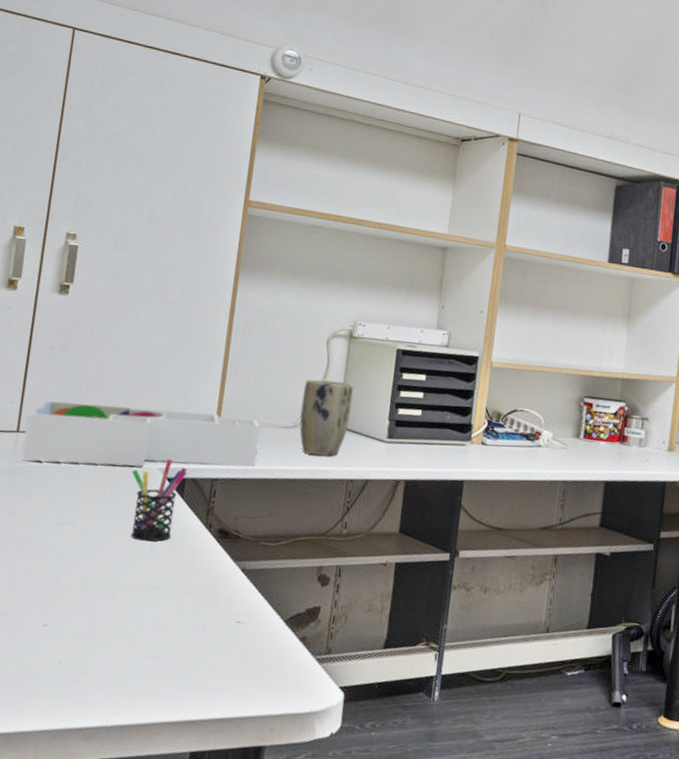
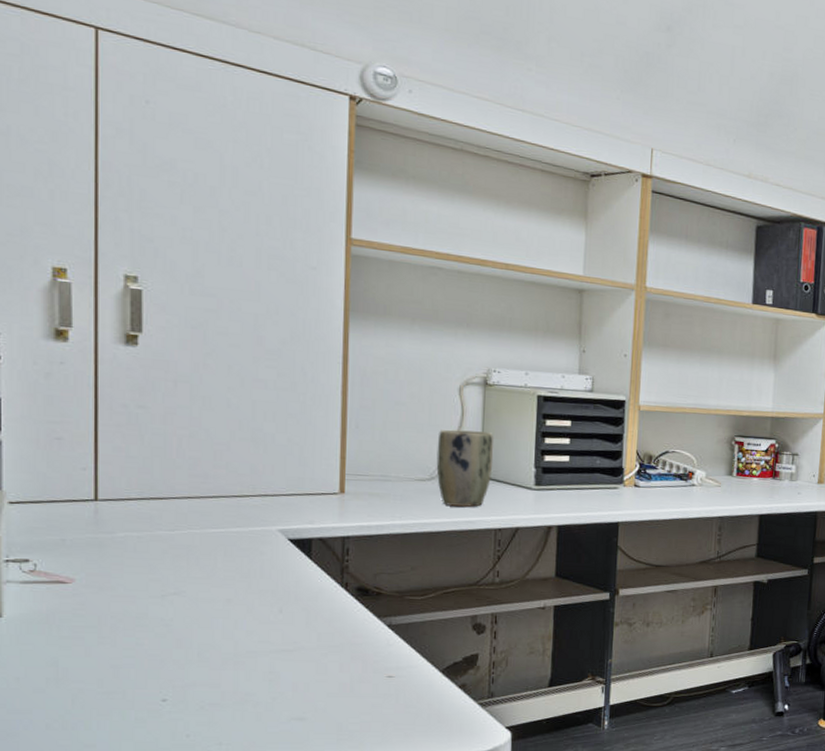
desk organizer: present [21,400,261,467] -> none [105,464,393,531]
pen holder: present [131,459,188,542] -> none [247,520,313,606]

